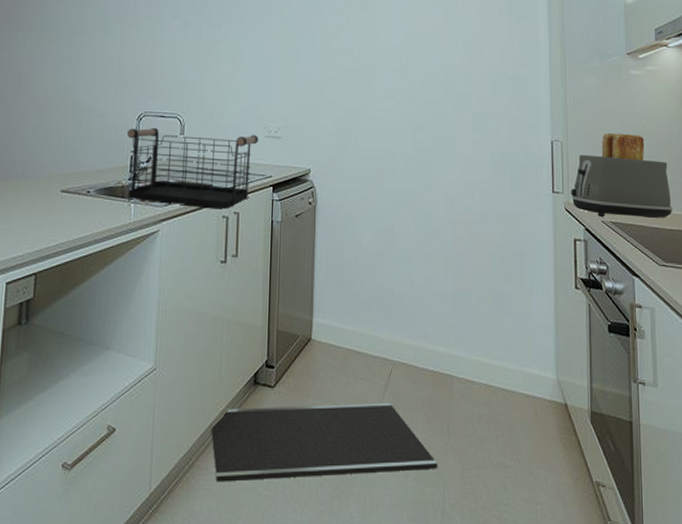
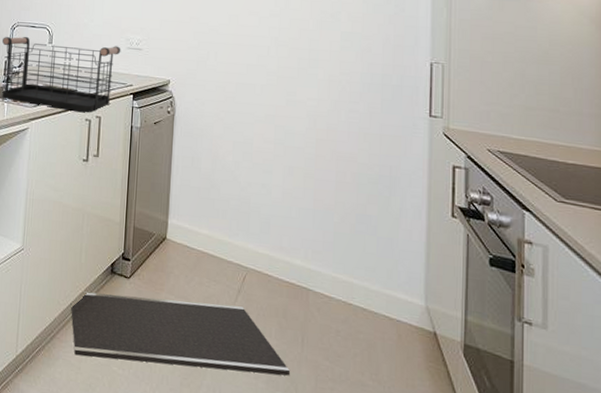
toaster: present [571,133,673,218] -> none [451,56,578,151]

